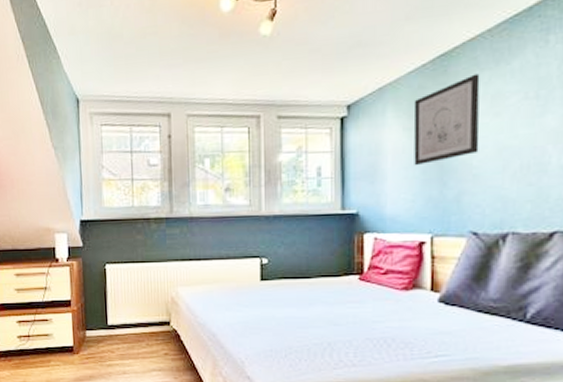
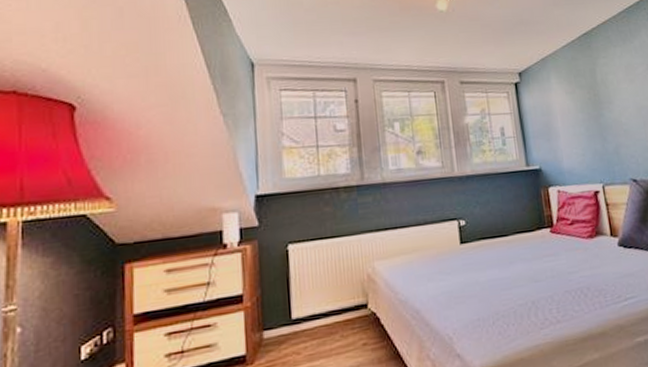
wall art: present [413,73,480,166] -> none [570,49,625,124]

